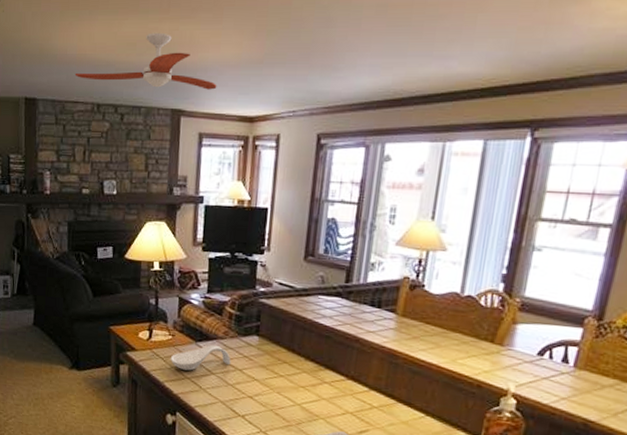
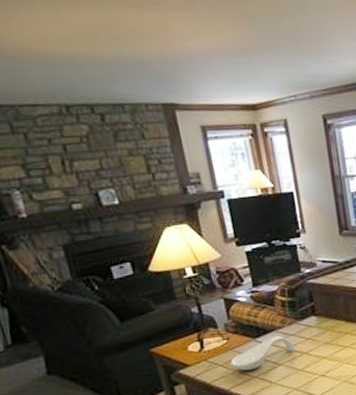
ceiling fan: present [74,32,217,90] -> none [23,21,209,82]

